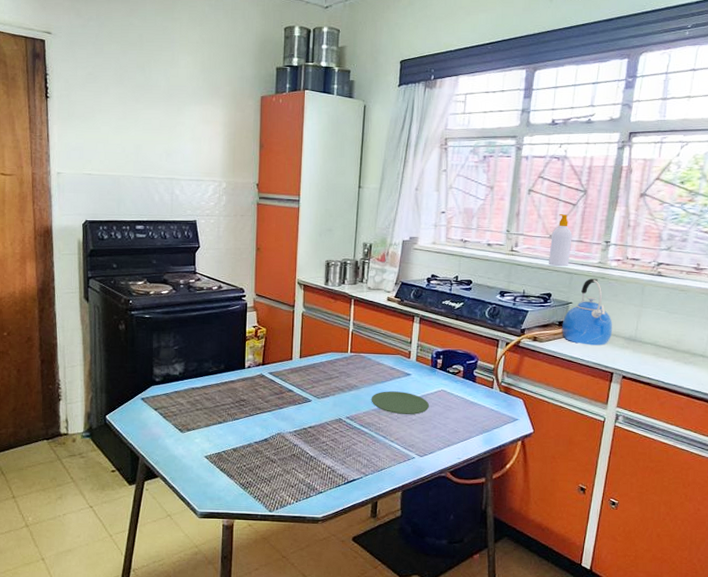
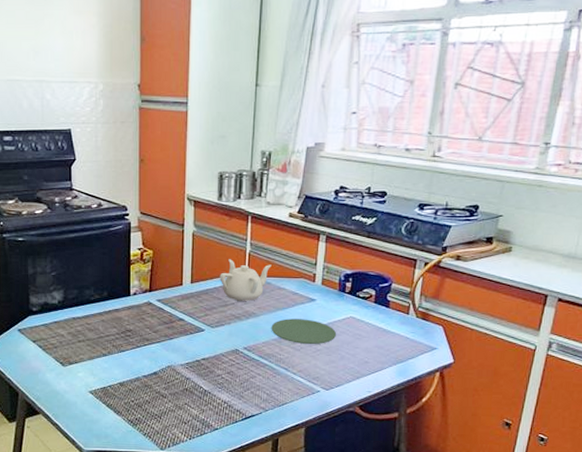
teapot: none [325,337,372,376] -> present [220,259,272,302]
soap bottle: present [549,214,572,267] -> none [477,112,506,174]
kettle: present [562,278,613,346] -> none [489,187,550,264]

